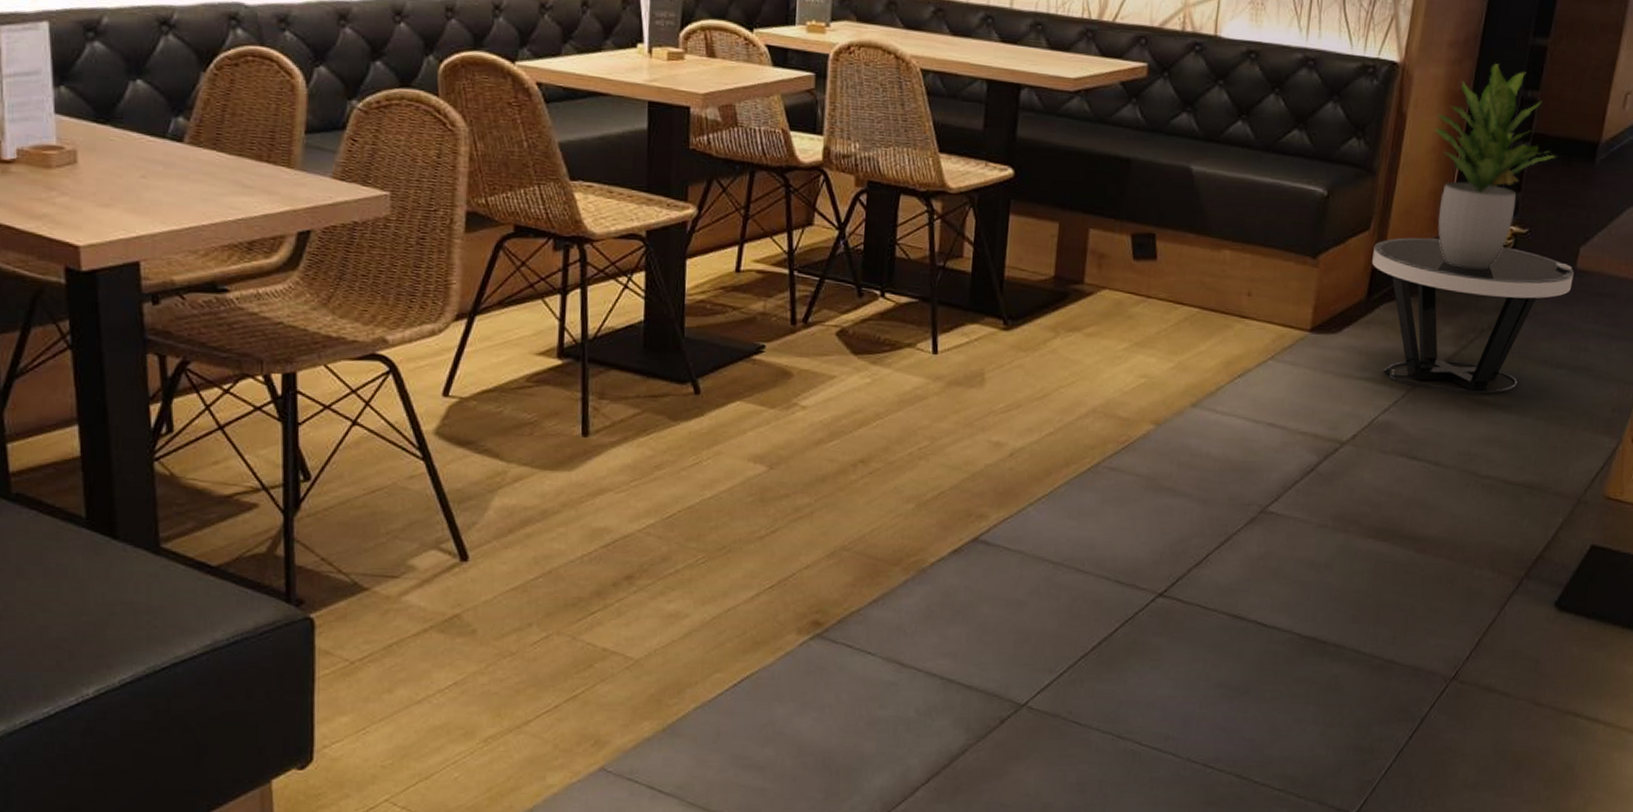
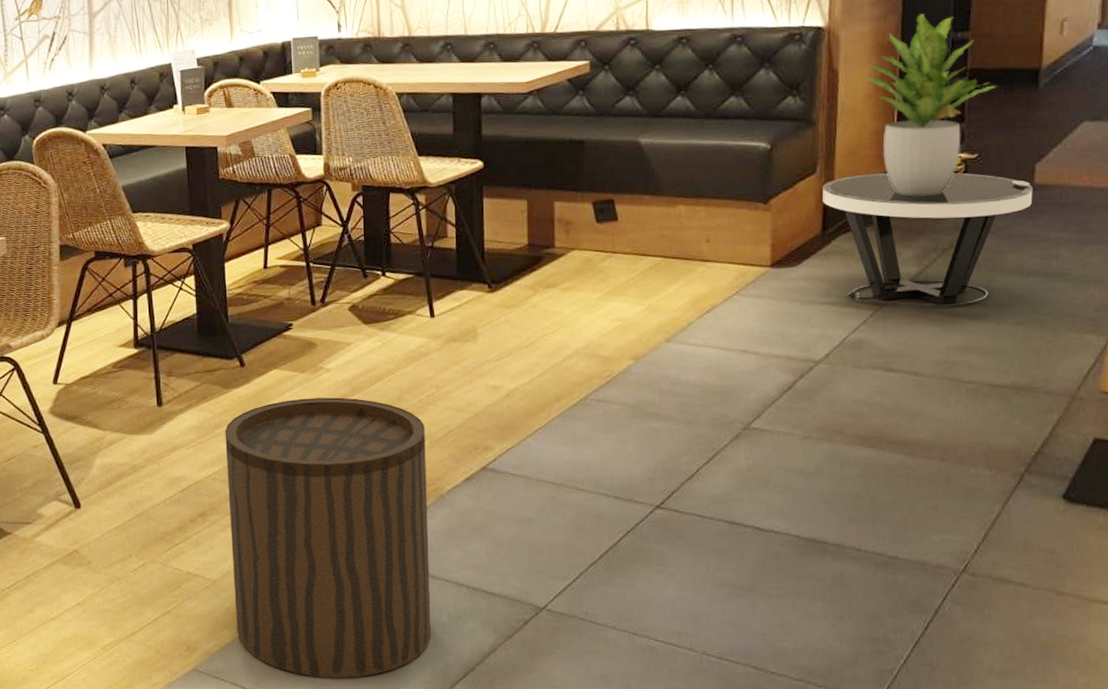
stool: none [660,440,912,782] -> present [225,397,432,678]

